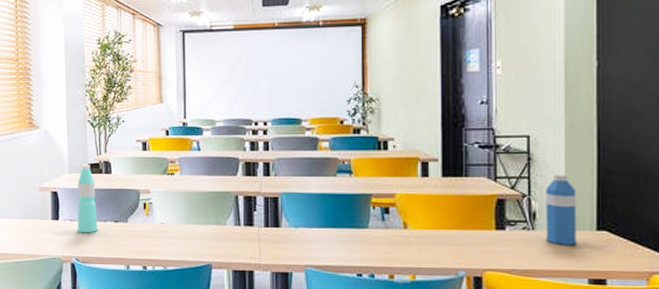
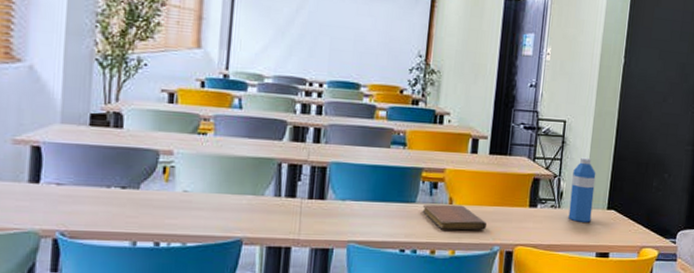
water bottle: present [77,164,98,233] -> none [67,113,99,201]
notebook: none [375,229,449,255] -> present [422,204,487,231]

